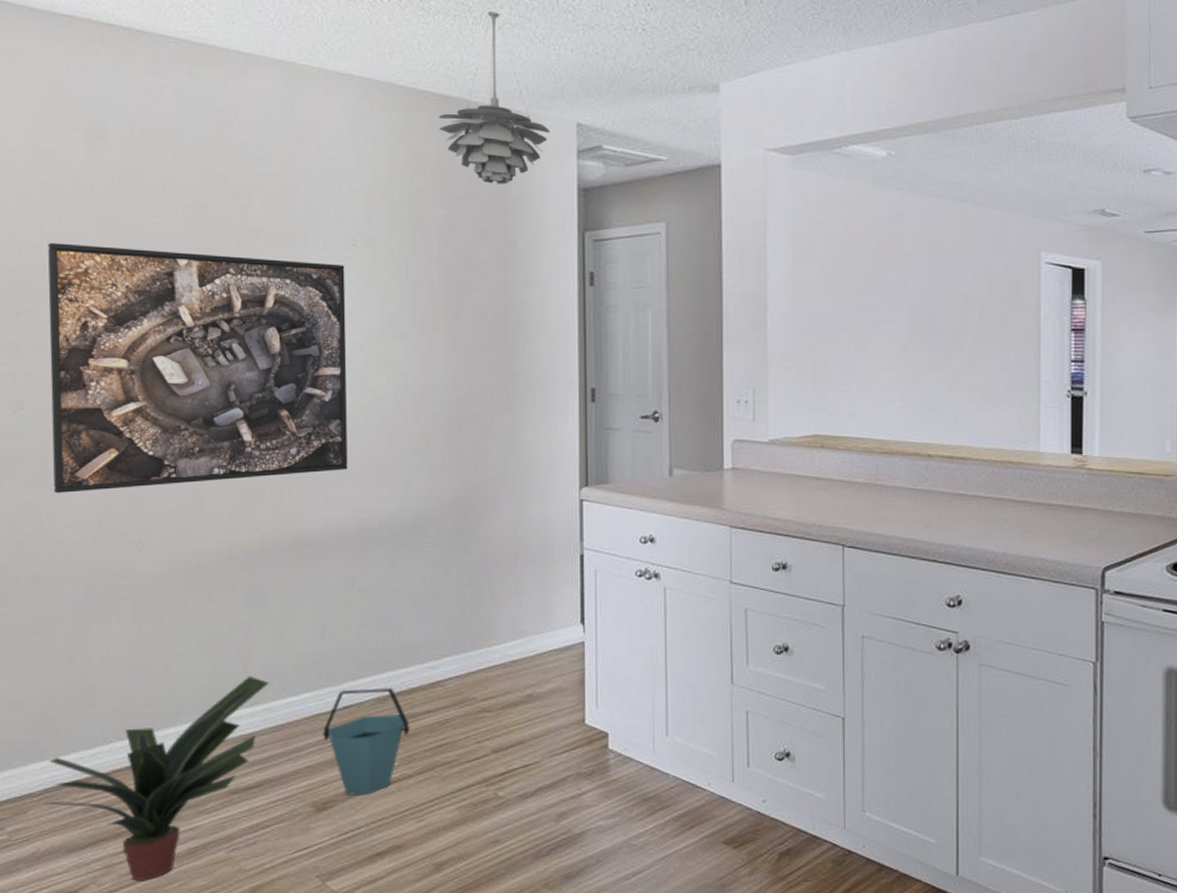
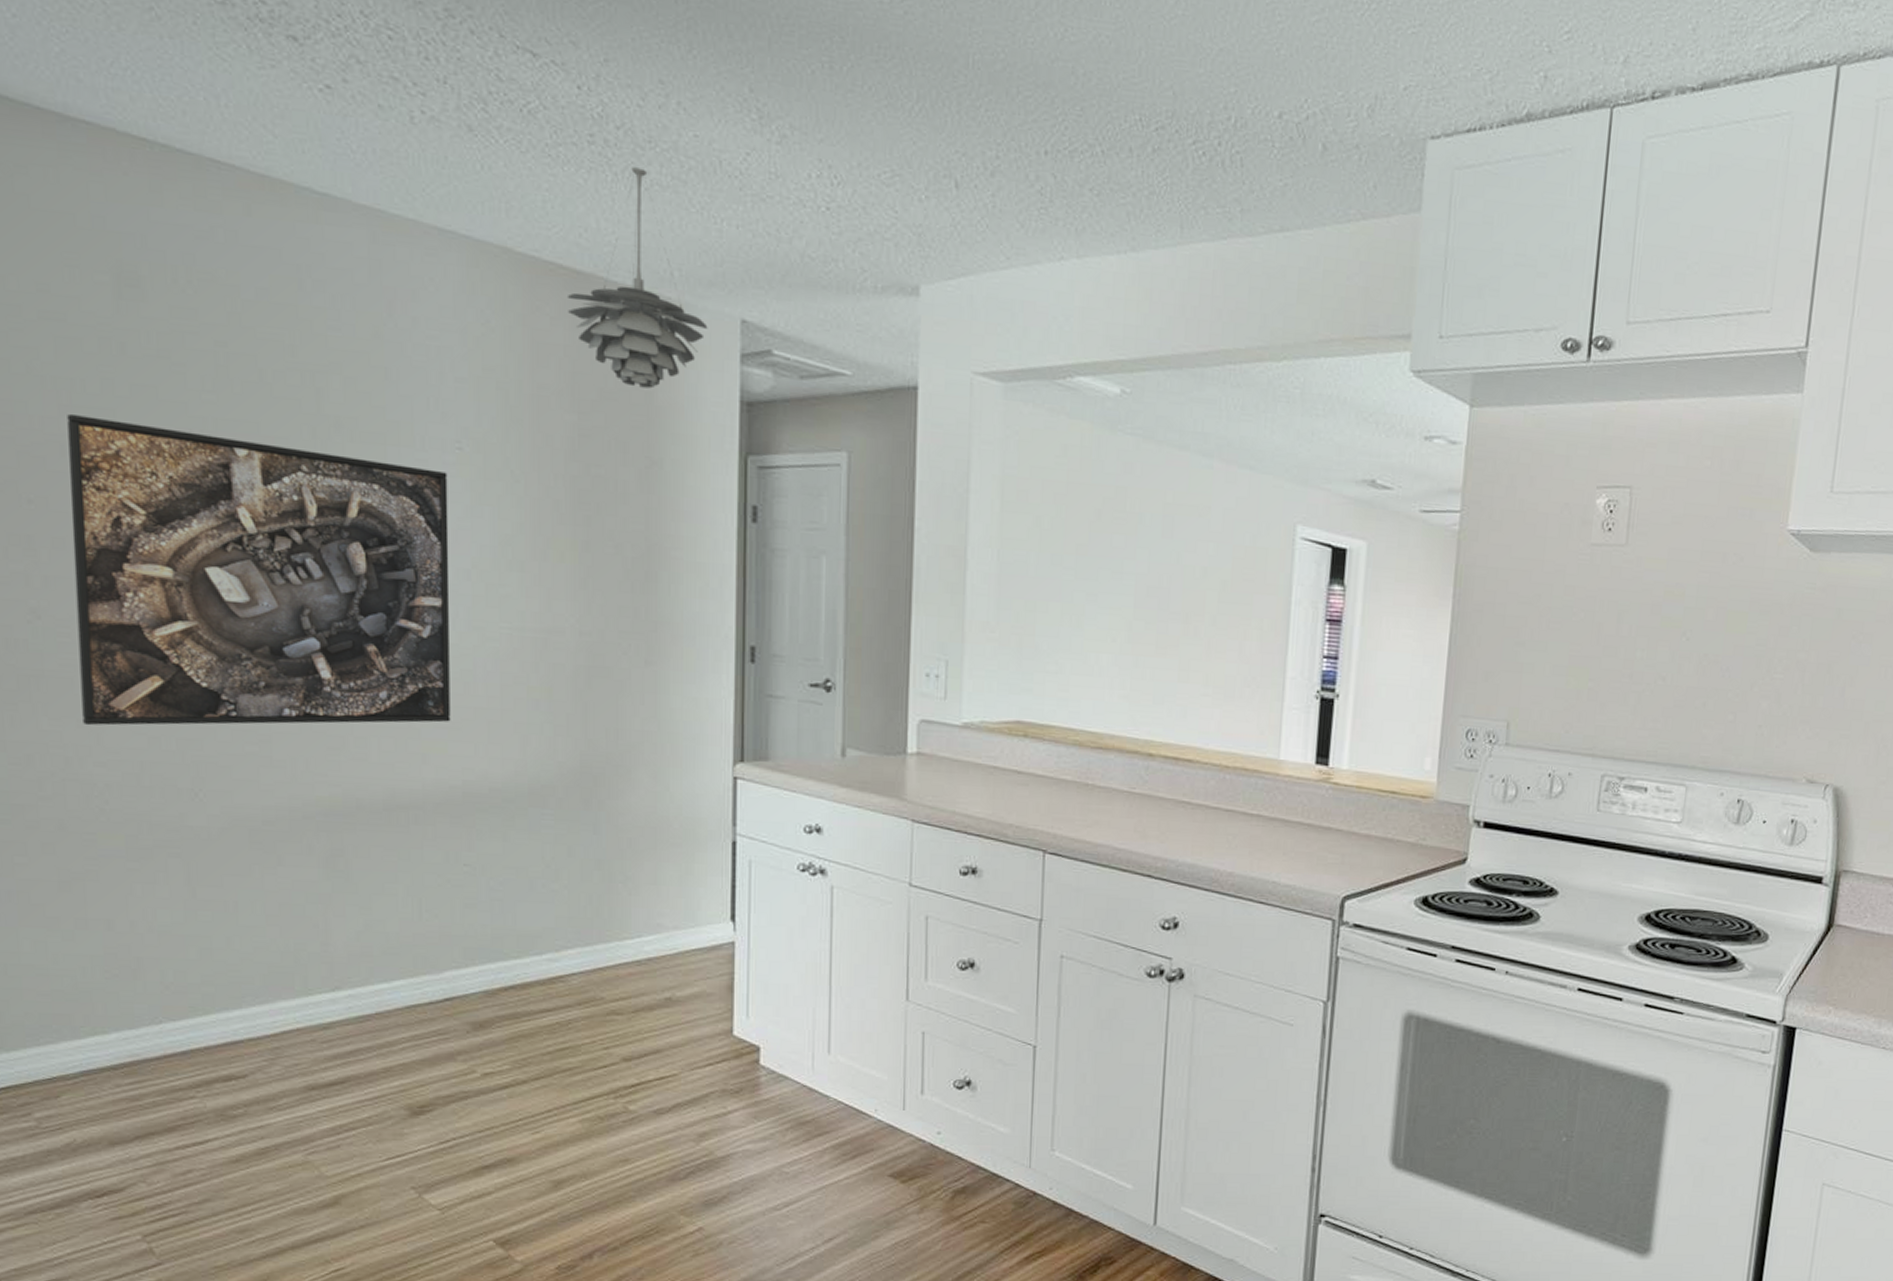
potted plant: present [43,675,269,882] -> none [79,956,354,1182]
bucket: present [323,687,410,796] -> none [419,978,524,1100]

